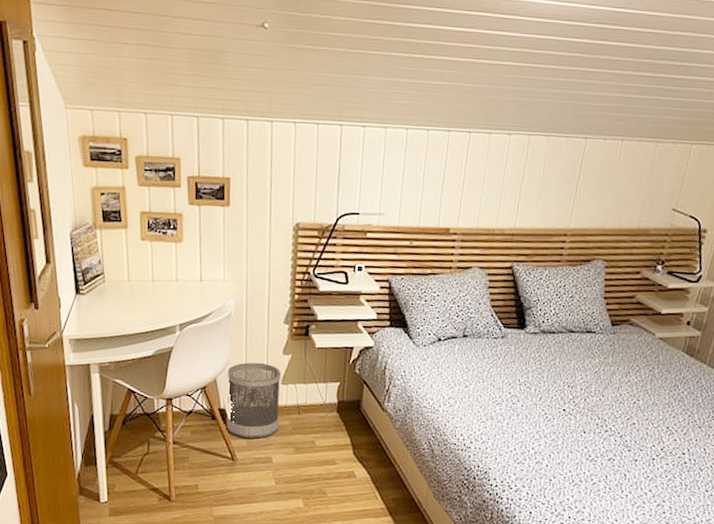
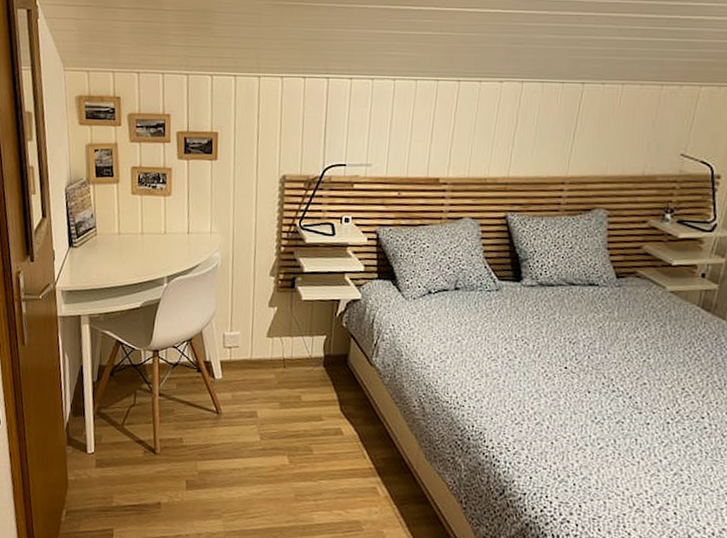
wastebasket: present [226,362,282,438] -> none [211,314,267,392]

